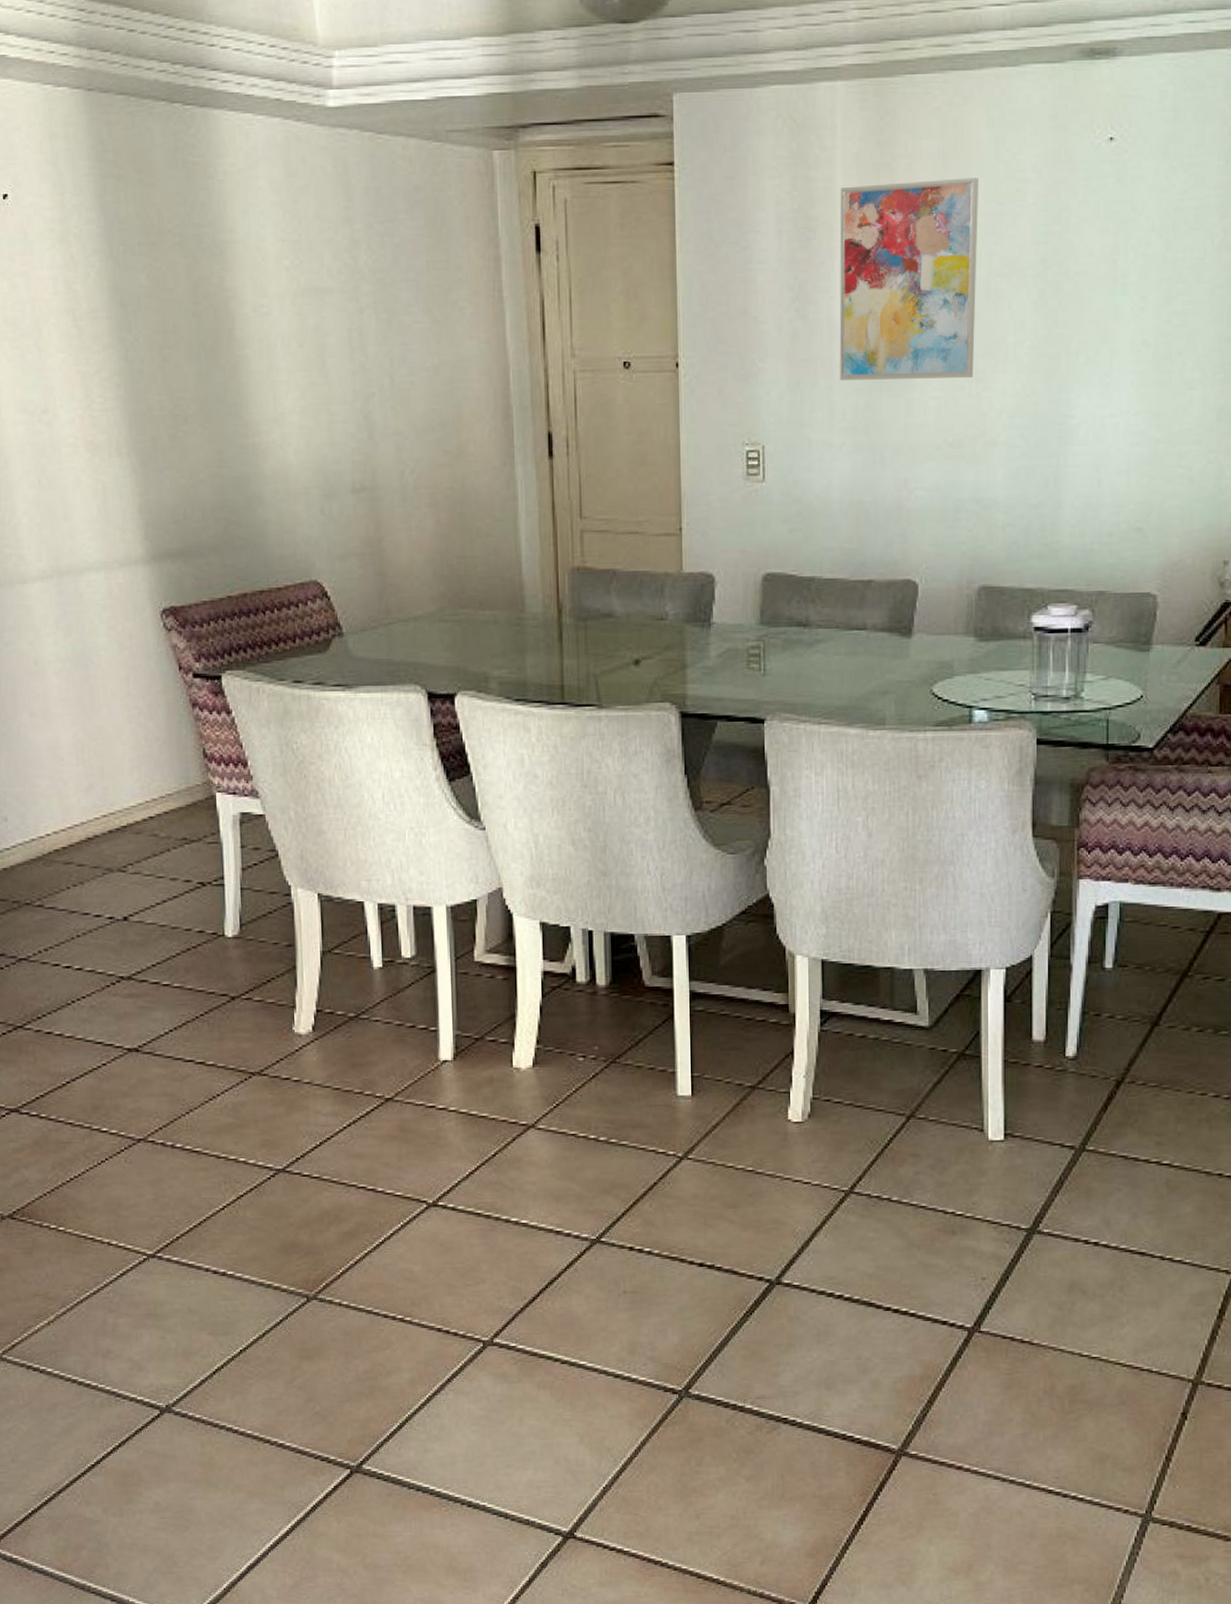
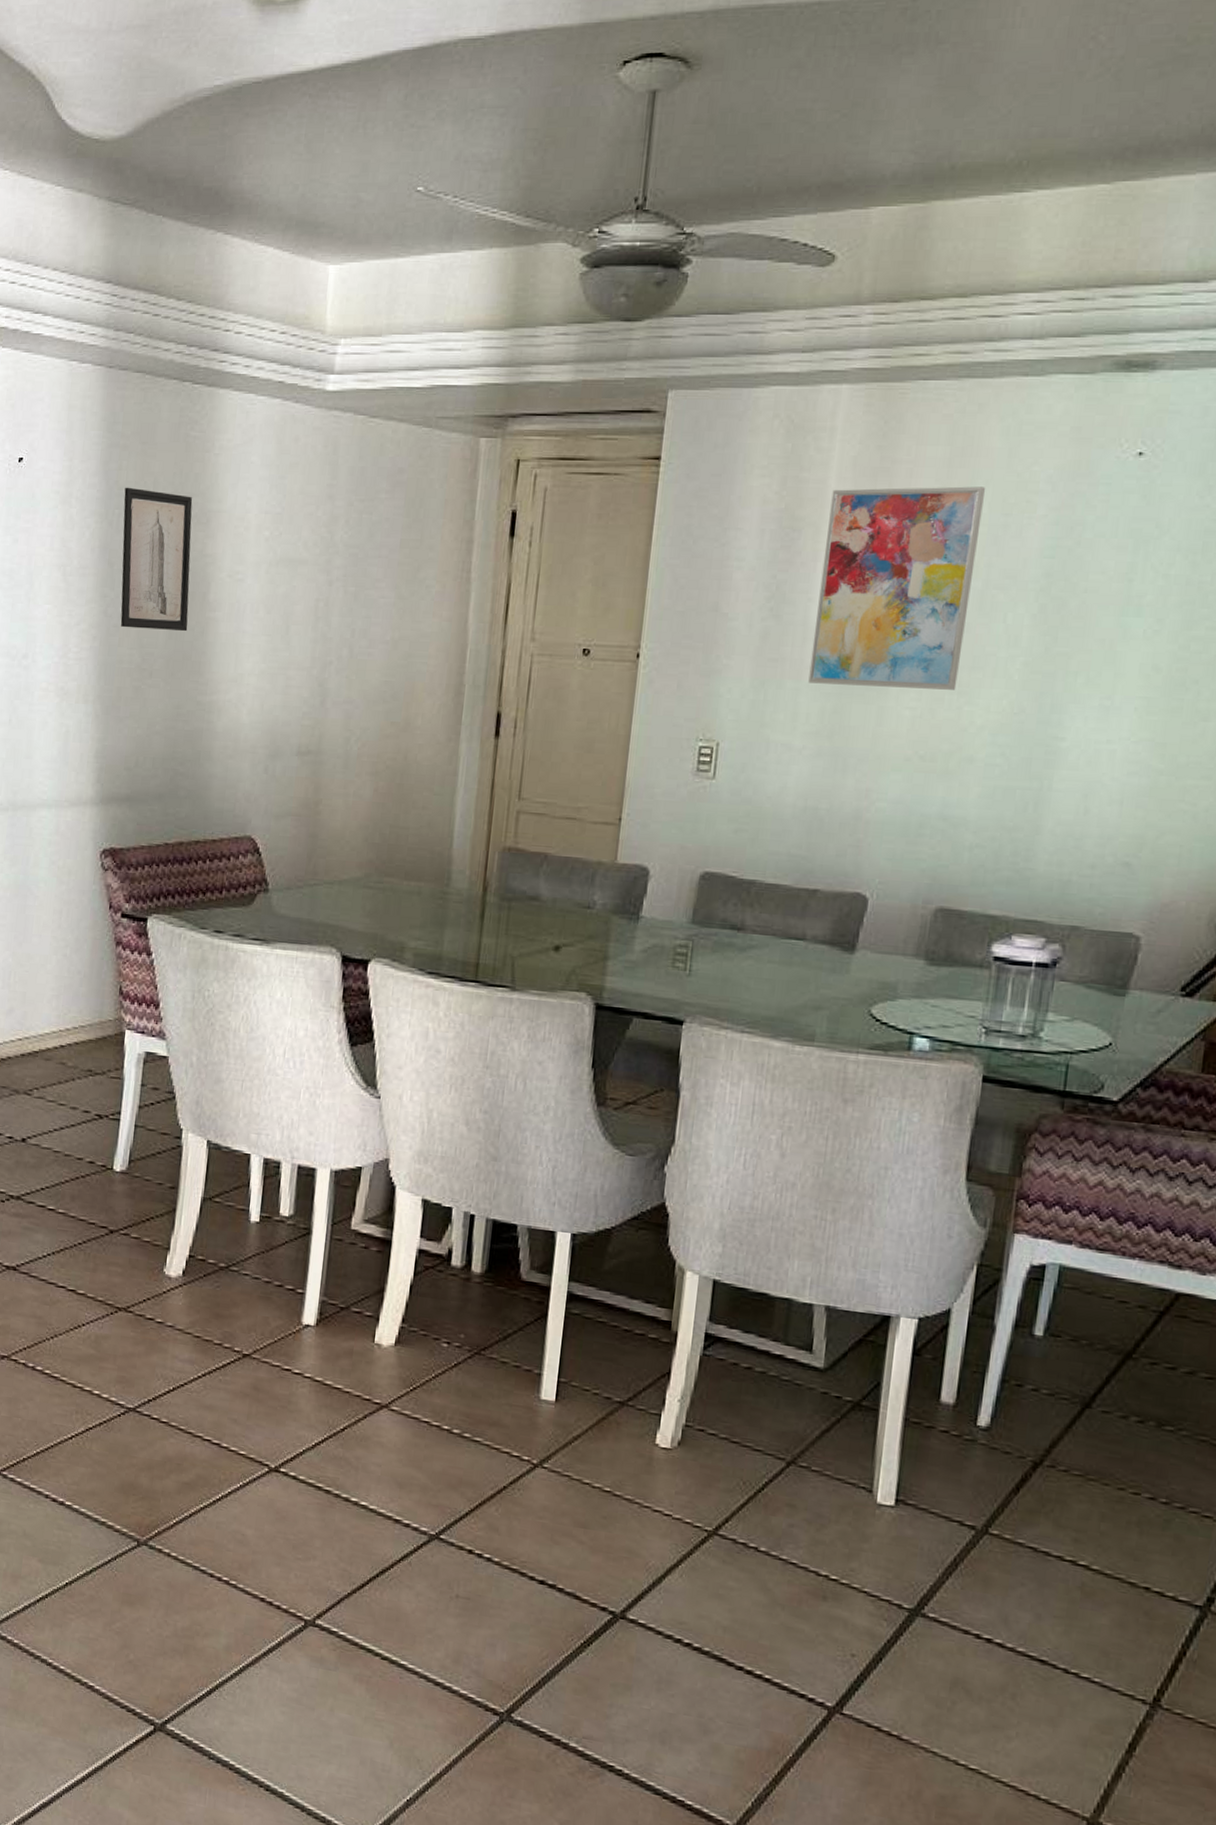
wall art: none [126,220,218,373] -> present [120,487,193,632]

